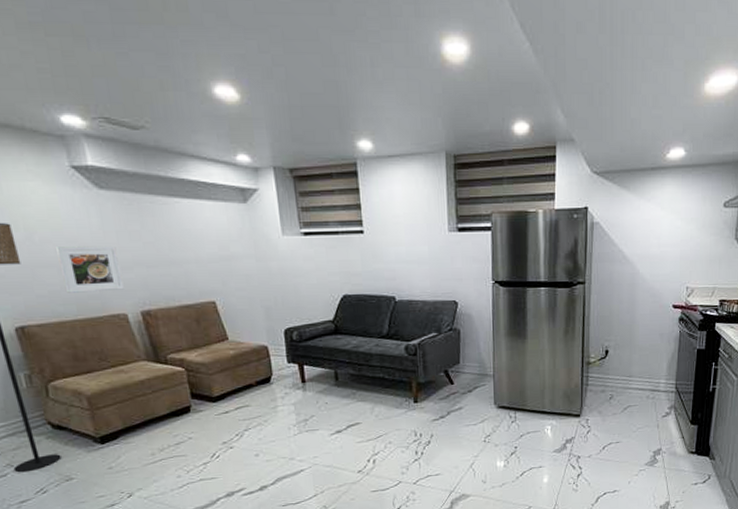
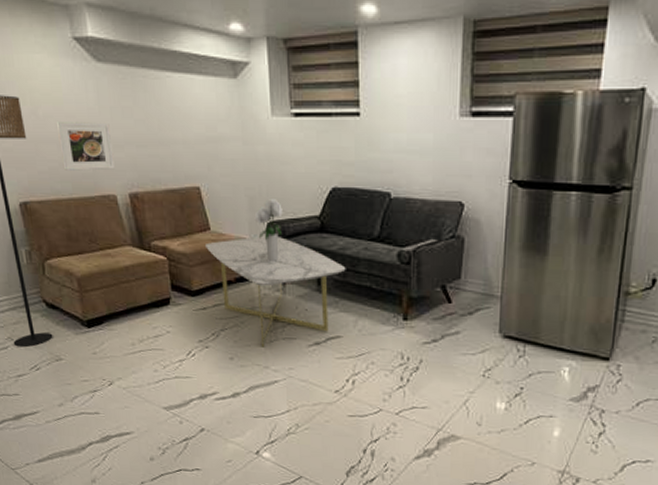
coffee table: none [223,341,361,441] -> present [204,236,346,348]
bouquet: none [271,308,299,363] -> present [254,199,283,261]

